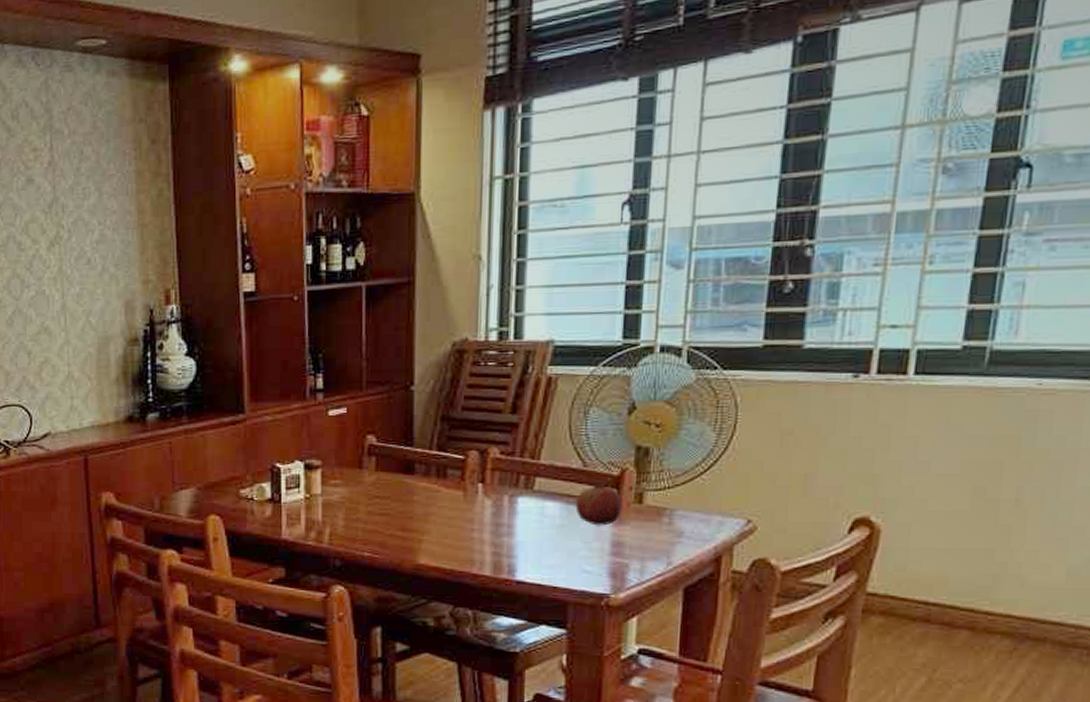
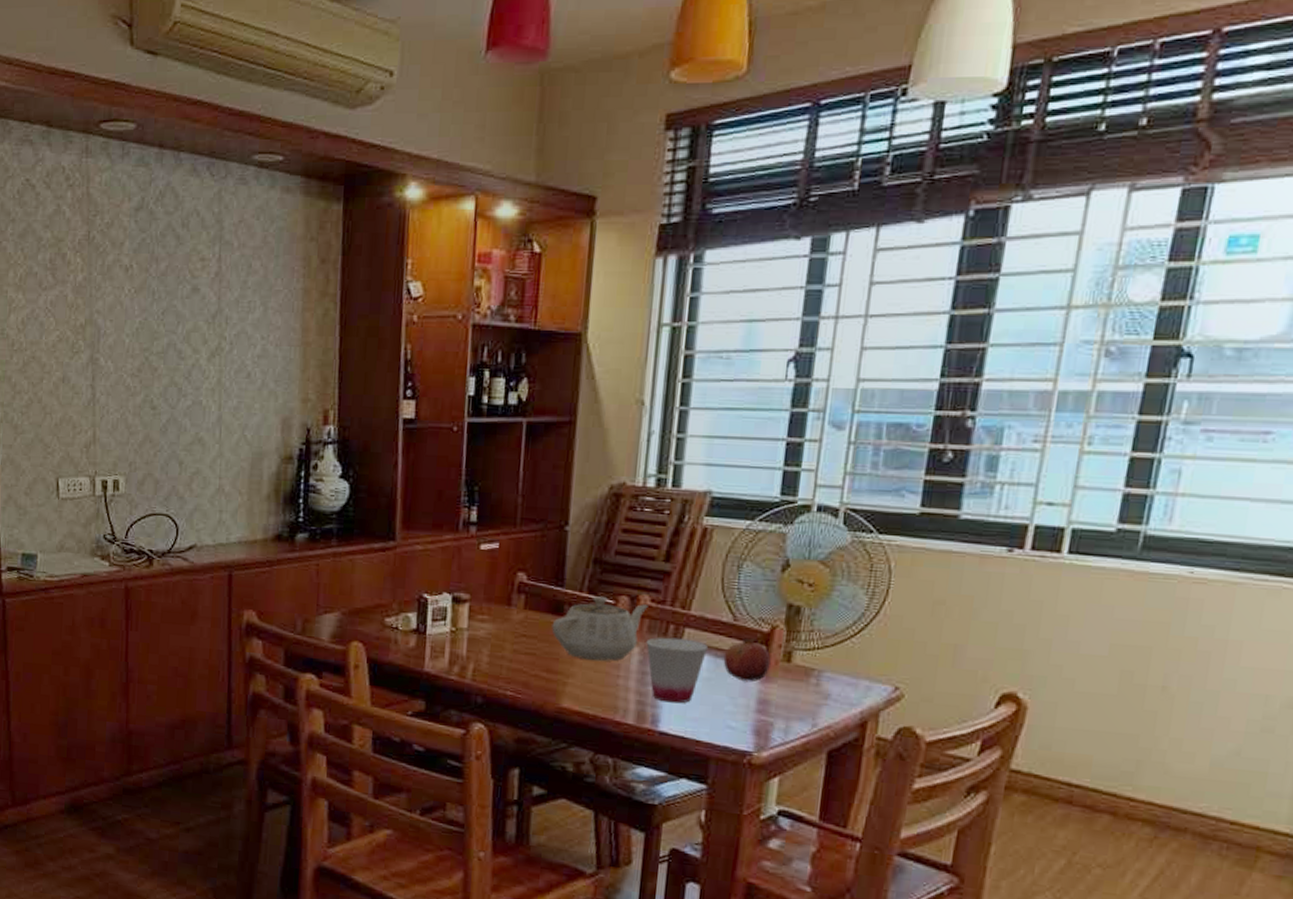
teapot: none [404,453,498,517] -> present [551,596,648,662]
cup: none [498,488,560,552] -> present [646,637,709,704]

